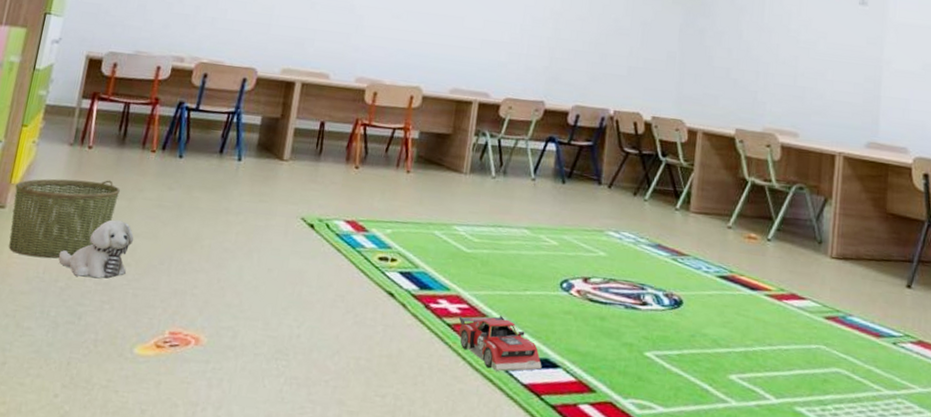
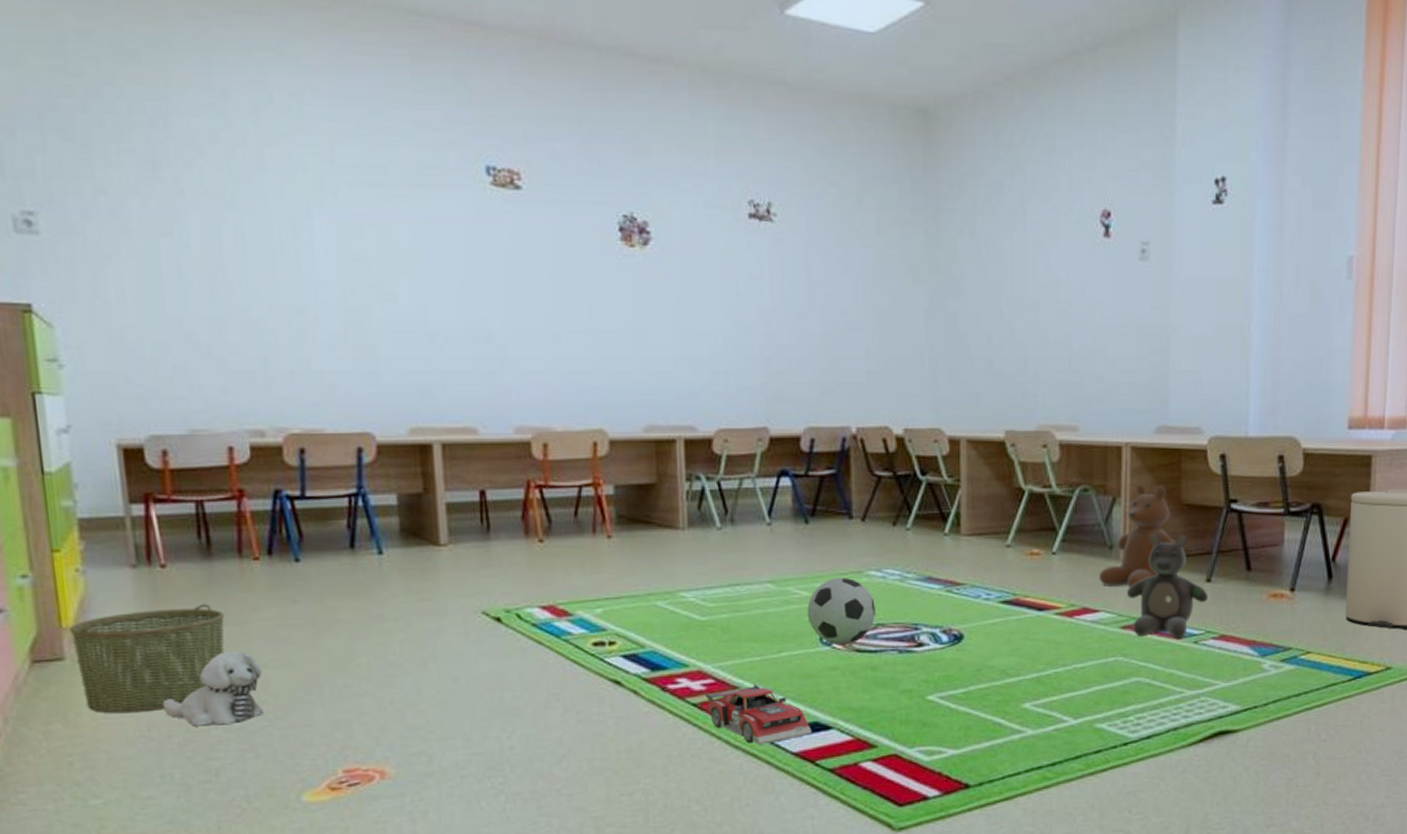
soccer ball: none [552,232,611,294] -> present [807,577,875,646]
teddy bear: none [808,190,881,282] -> present [1099,484,1177,587]
stuffed animal: none [831,235,909,337] -> present [1126,533,1209,638]

